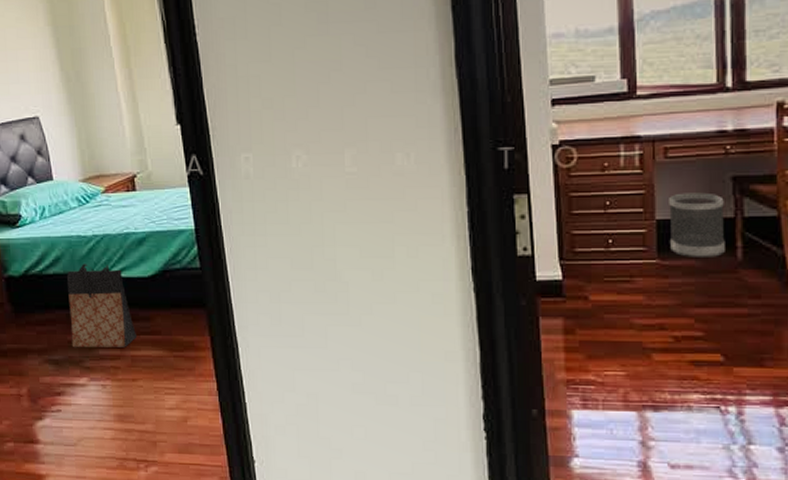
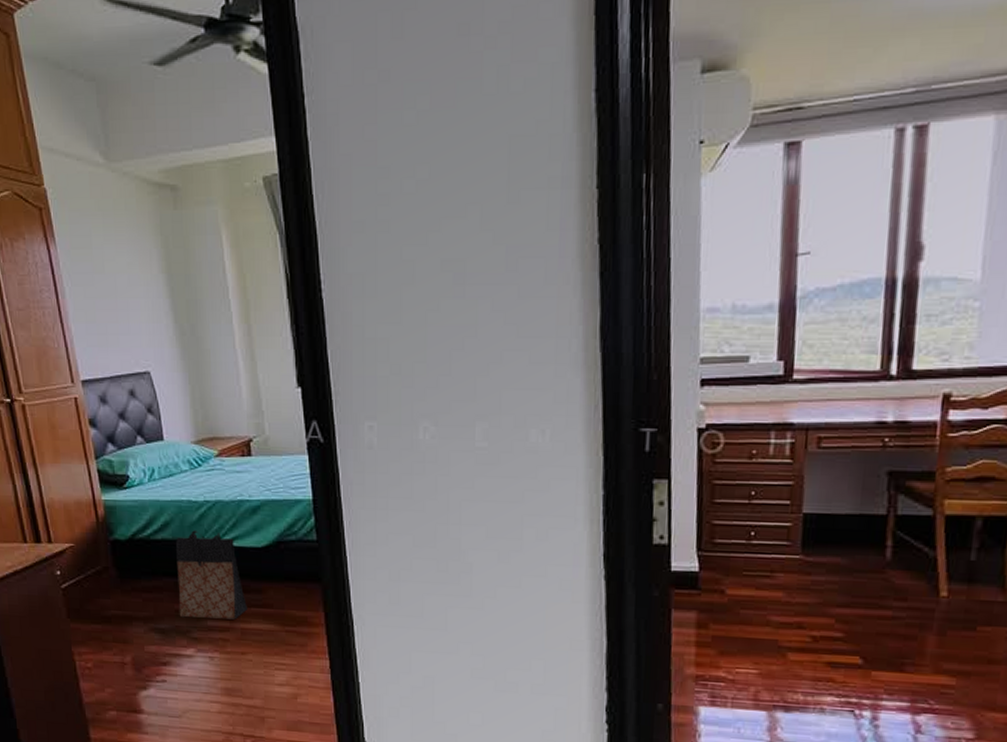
wastebasket: present [669,192,725,257] -> none [816,486,877,556]

